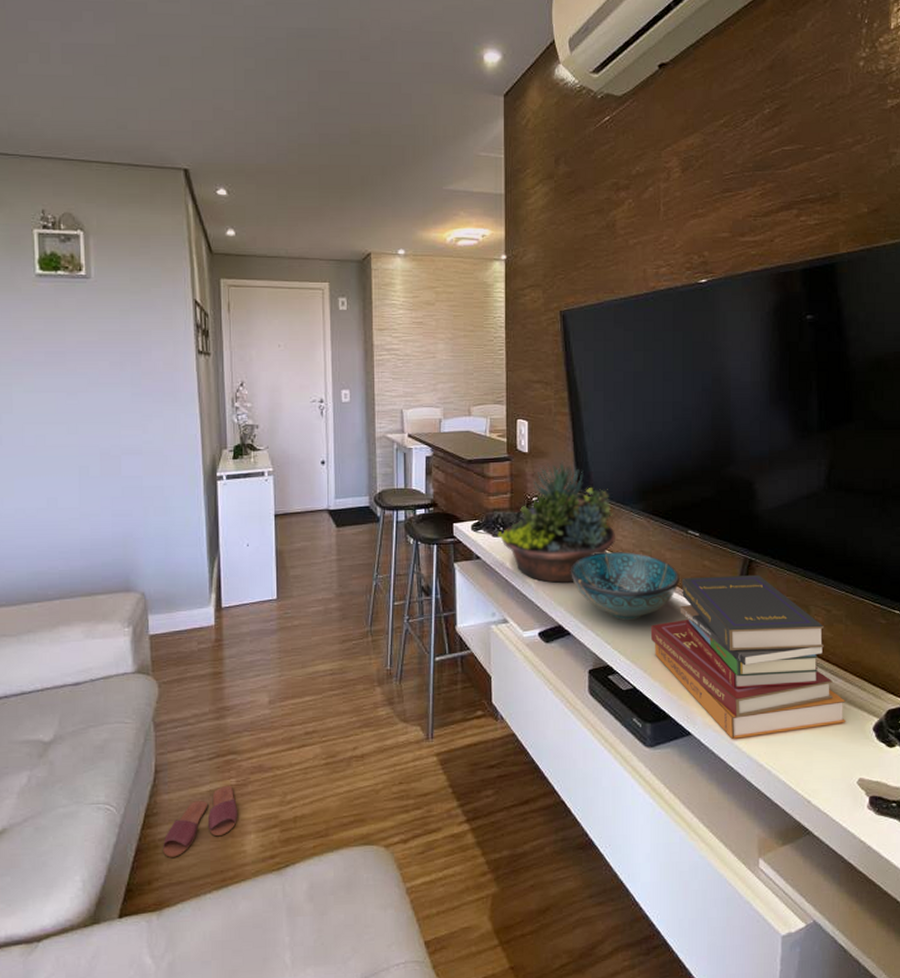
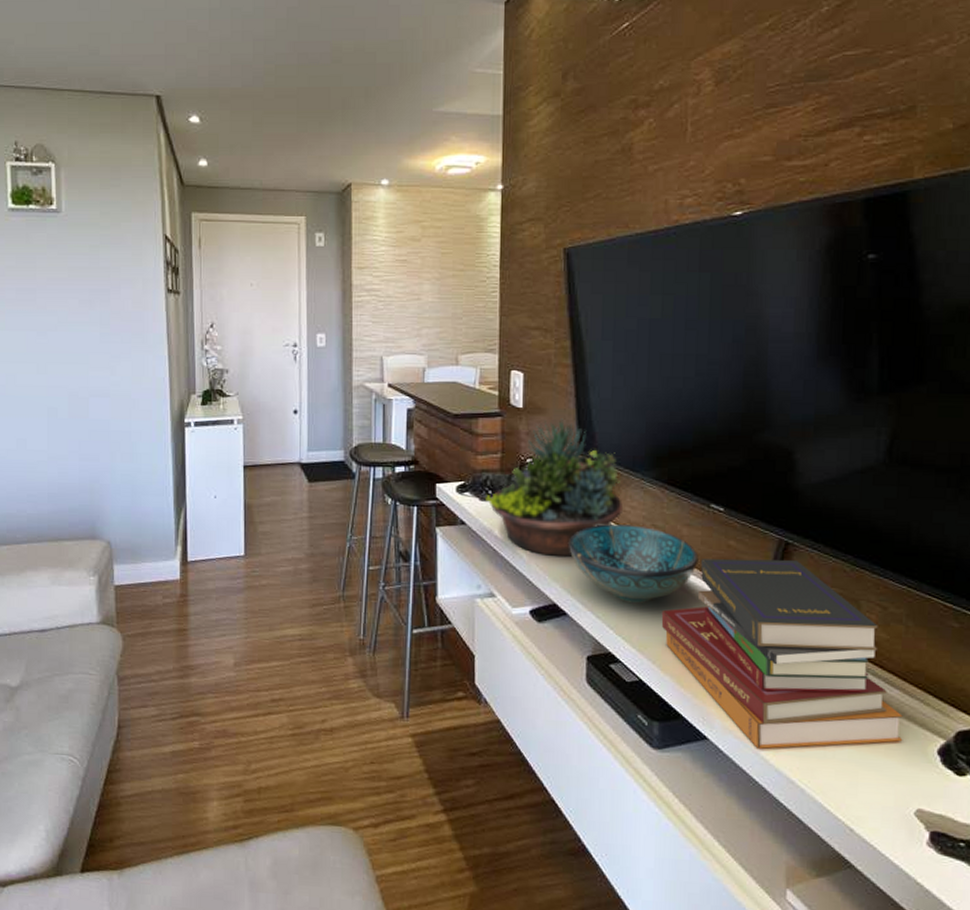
slippers: present [162,785,238,857] -> none [124,747,201,817]

